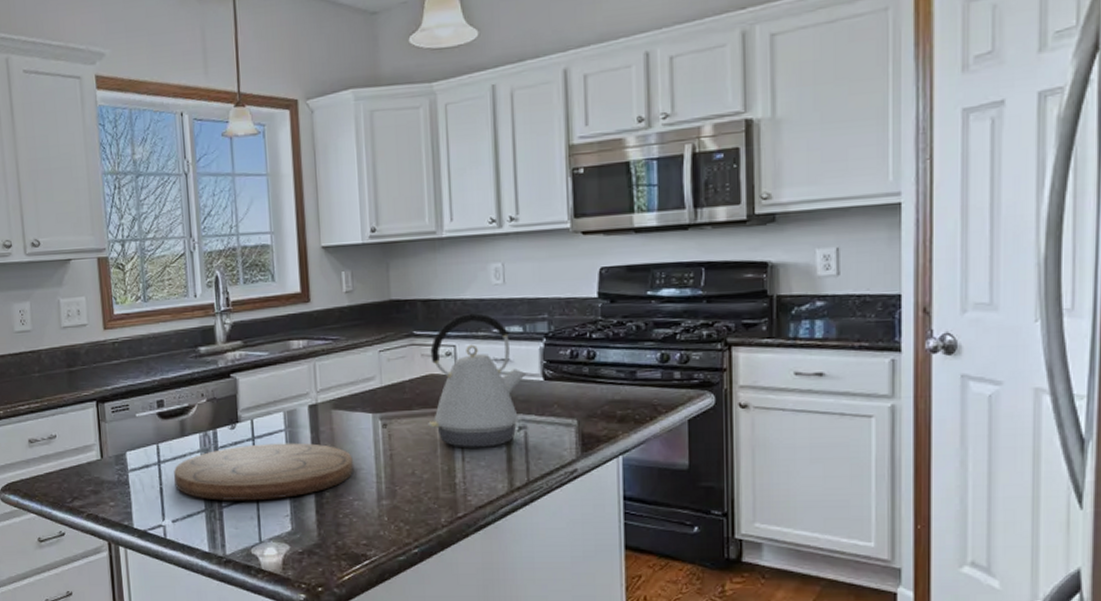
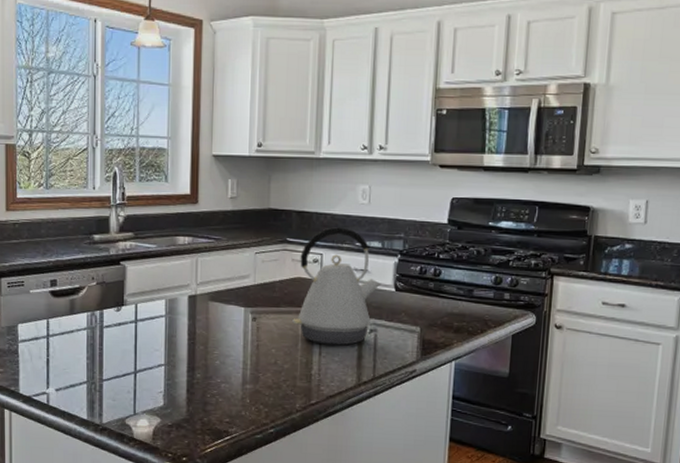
cutting board: present [174,442,353,501] -> none [61,326,224,377]

